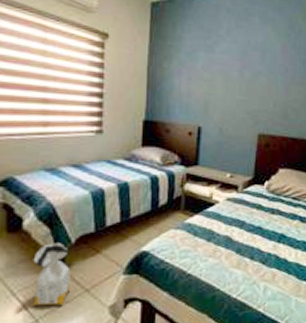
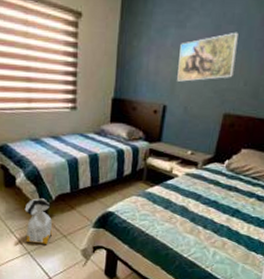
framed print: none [210,57,263,103] -> present [177,32,239,82]

